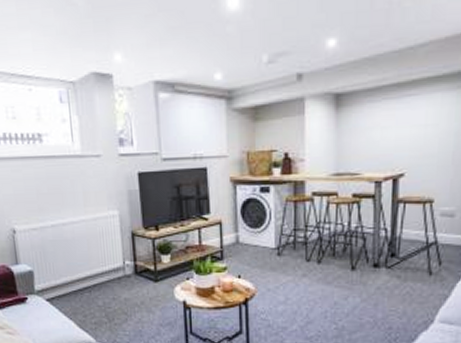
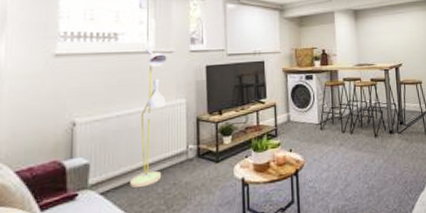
floor lamp: none [71,149,101,299] -> present [130,47,167,188]

